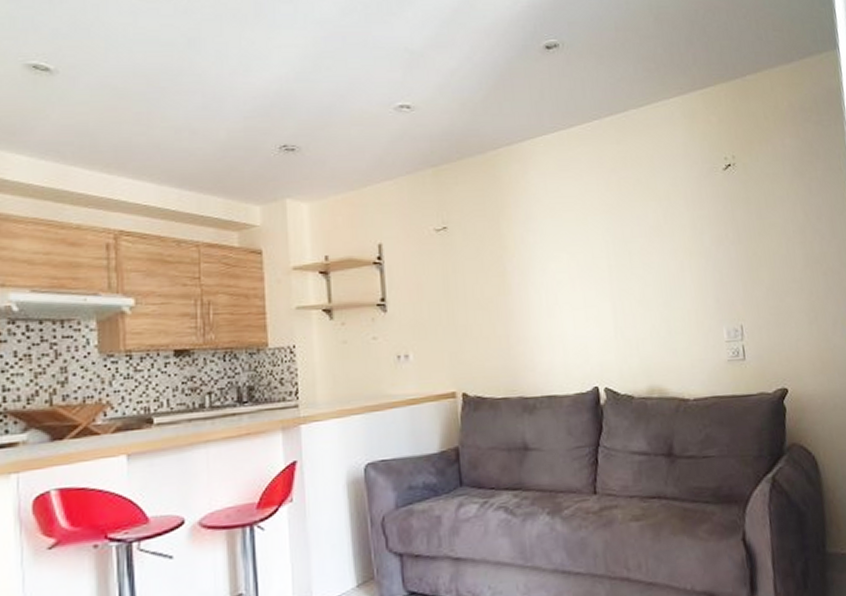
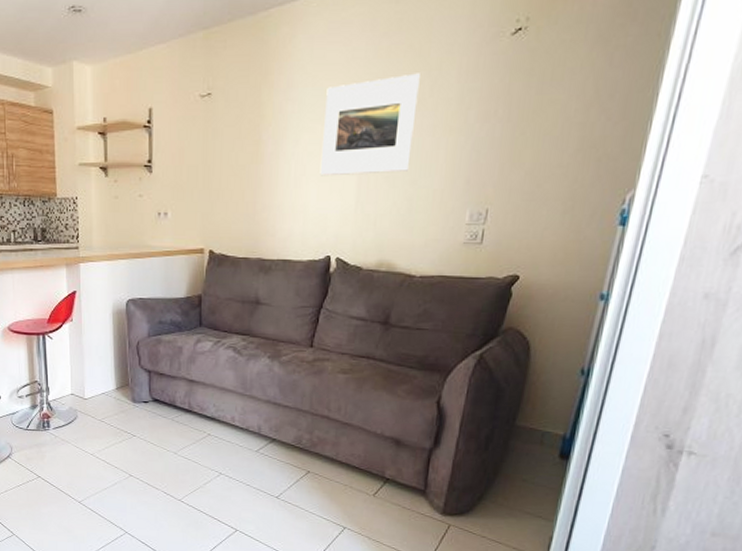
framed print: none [566,203,661,304] -> present [320,73,420,176]

